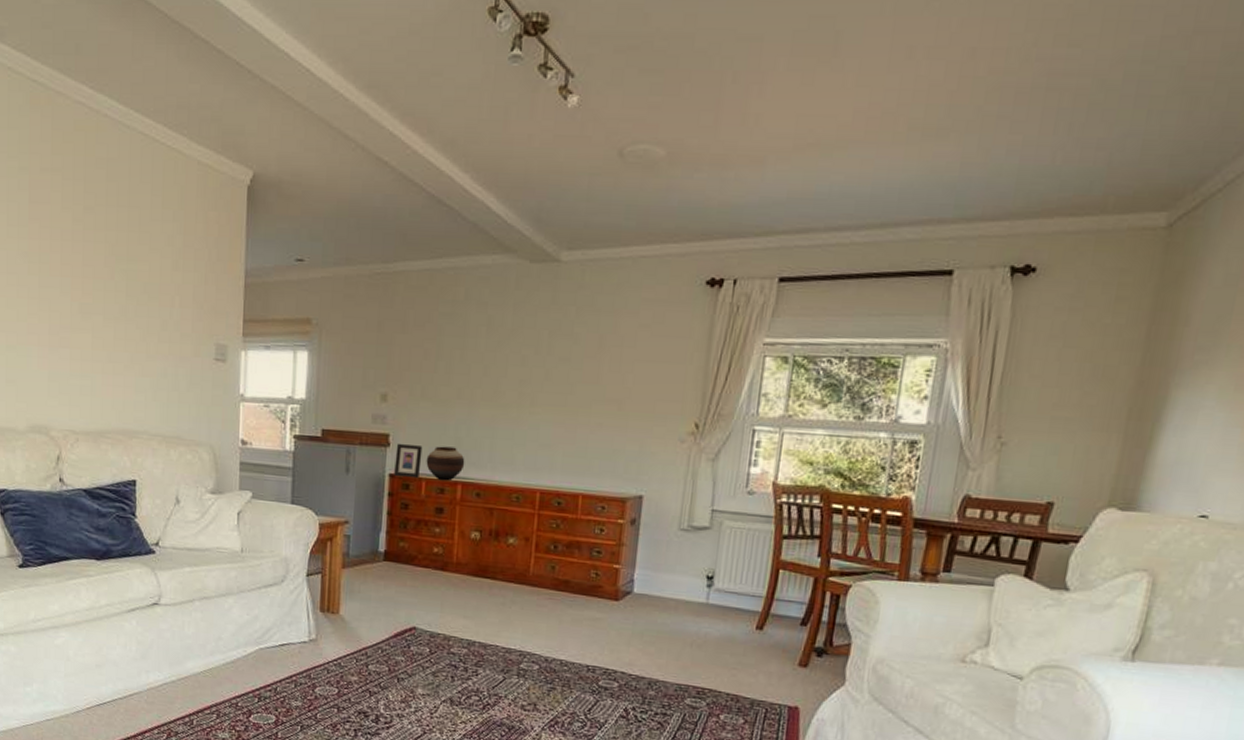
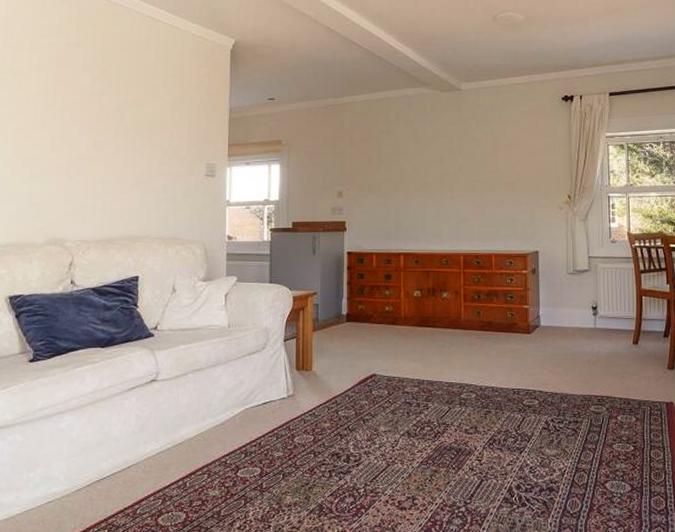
picture frame: present [394,443,423,479] -> none [351,227,372,254]
vase: present [426,446,465,482] -> none [375,227,405,254]

